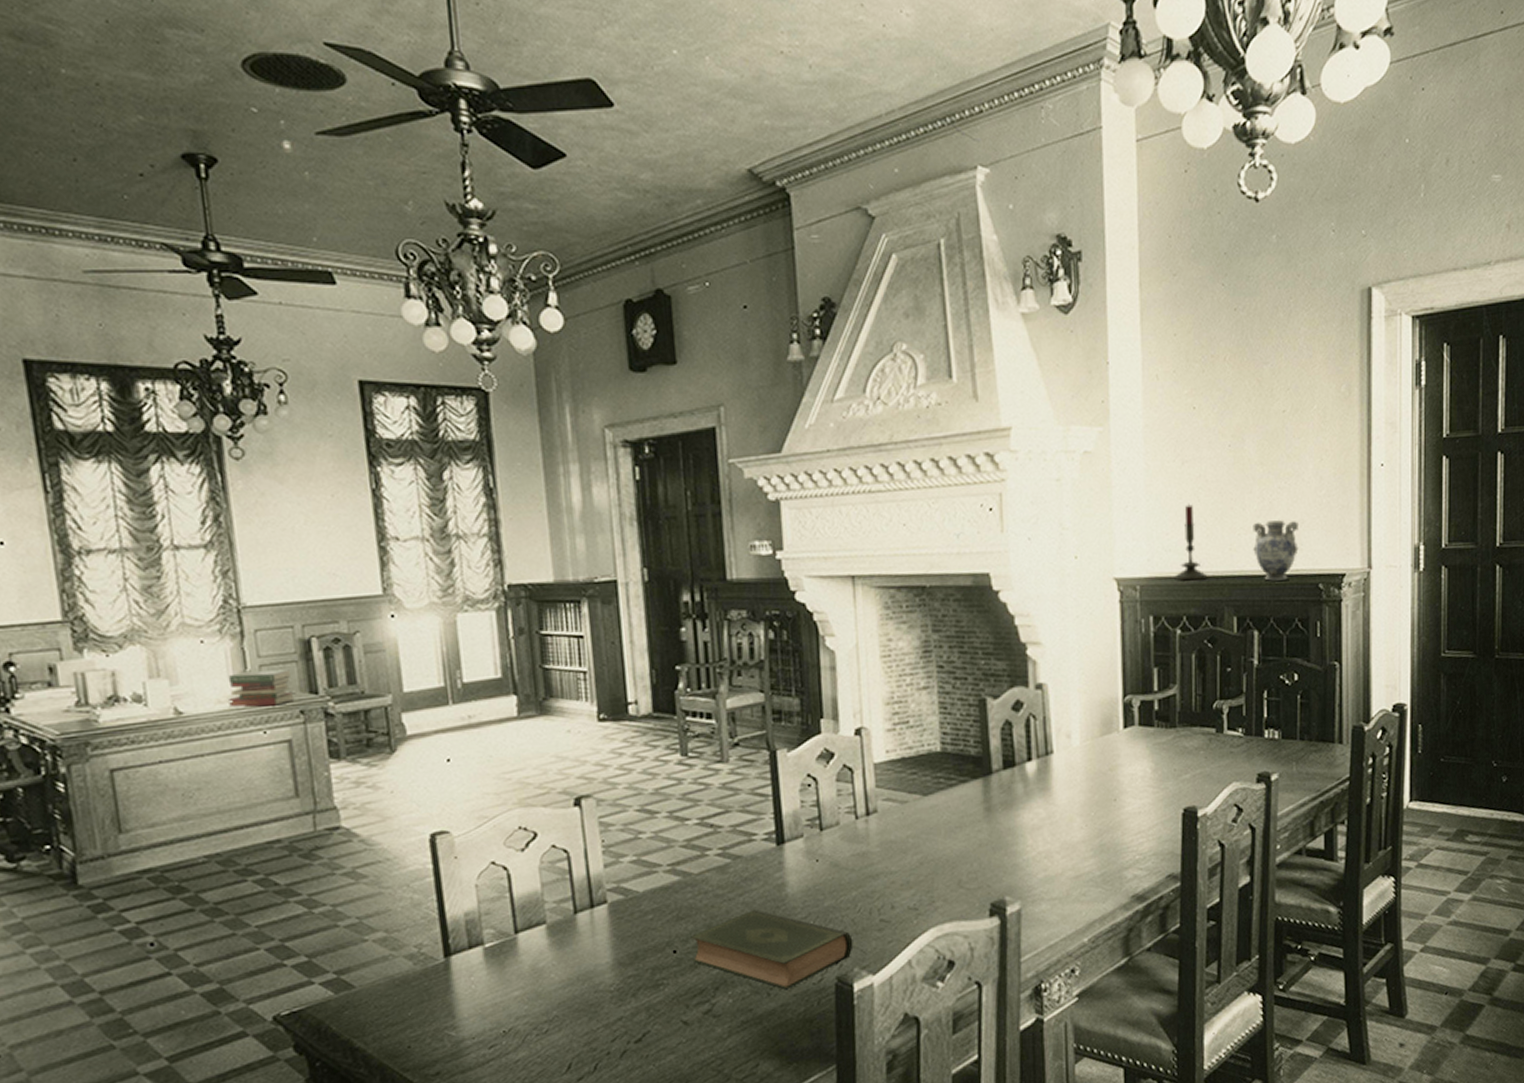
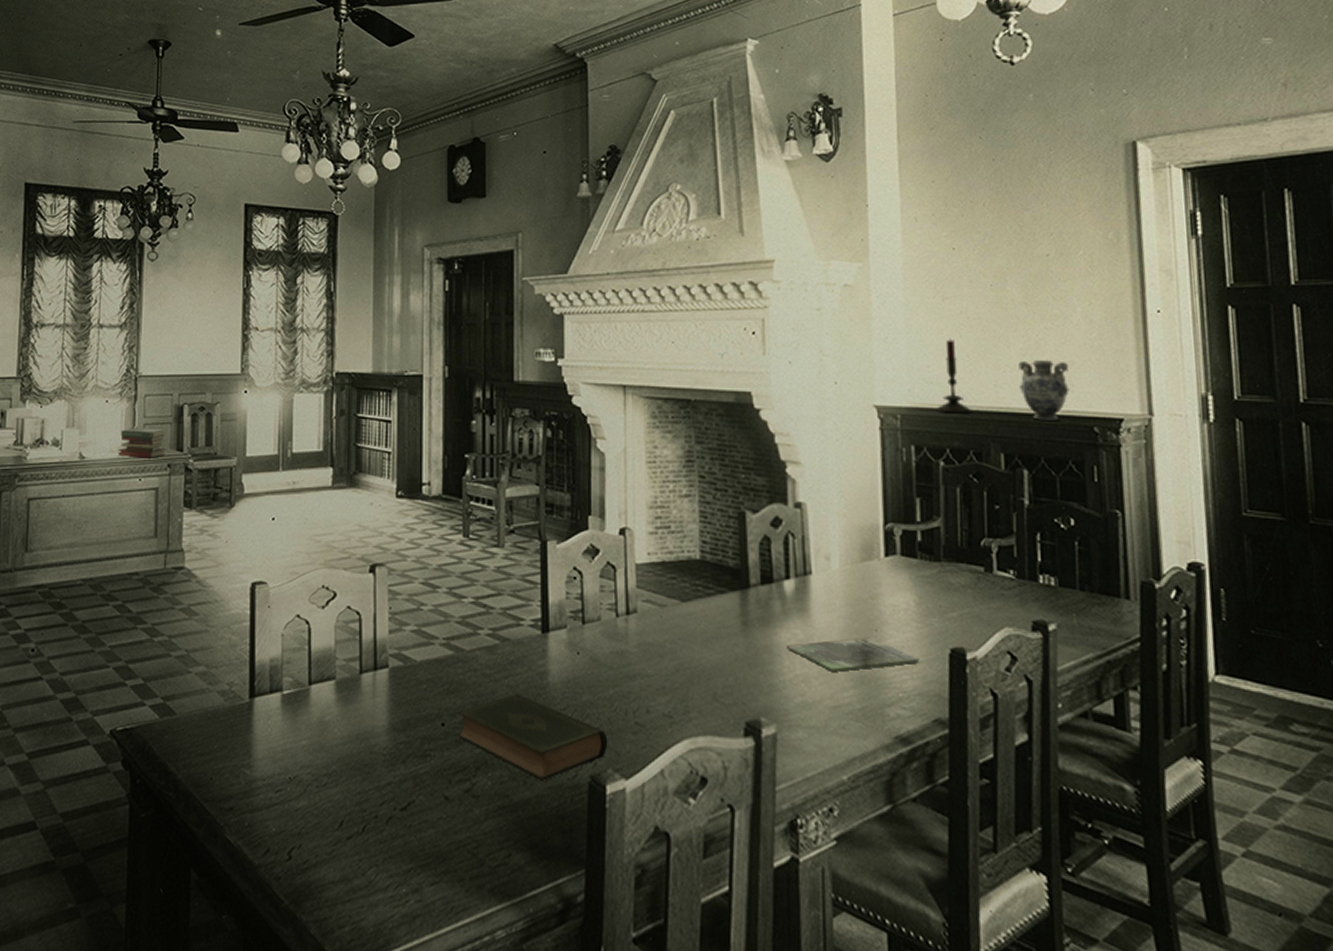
magazine: none [1030,807,1155,844] -> present [787,637,920,672]

